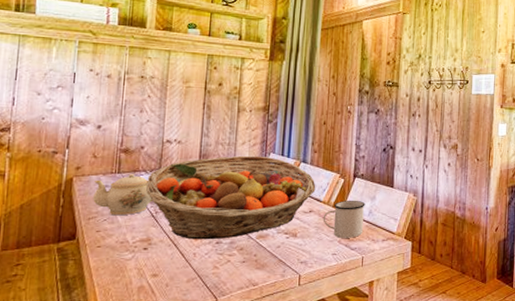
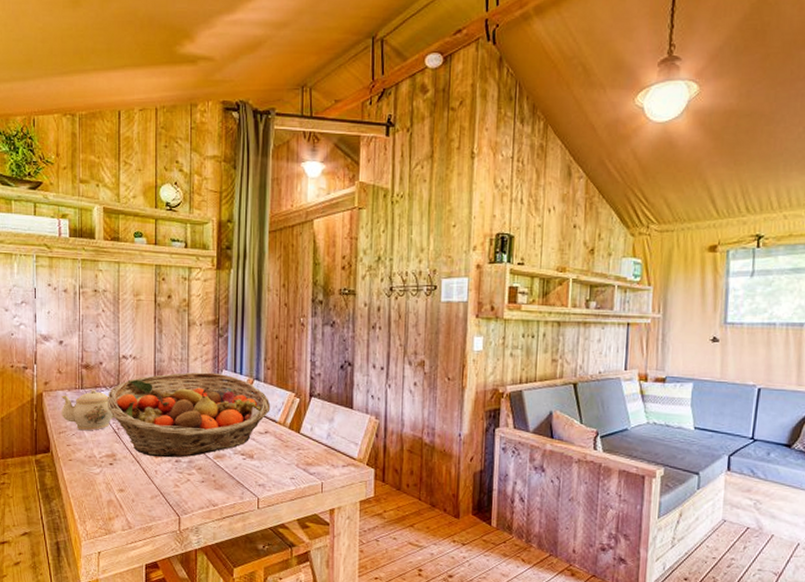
mug: present [323,200,365,238] -> none [279,421,323,462]

